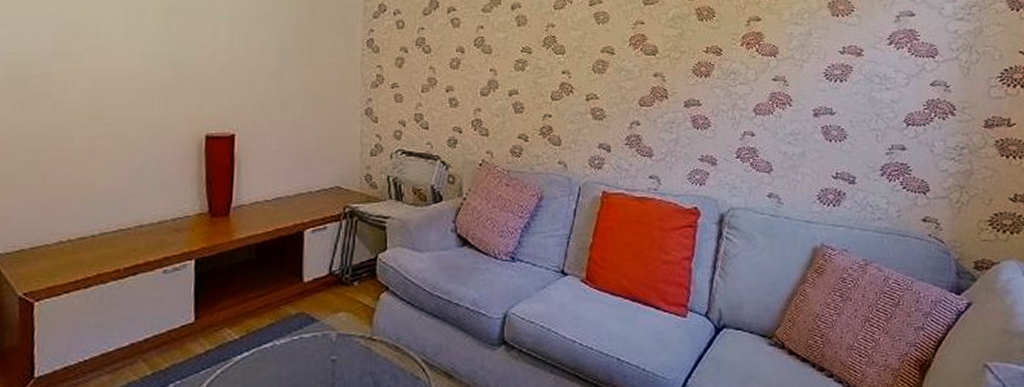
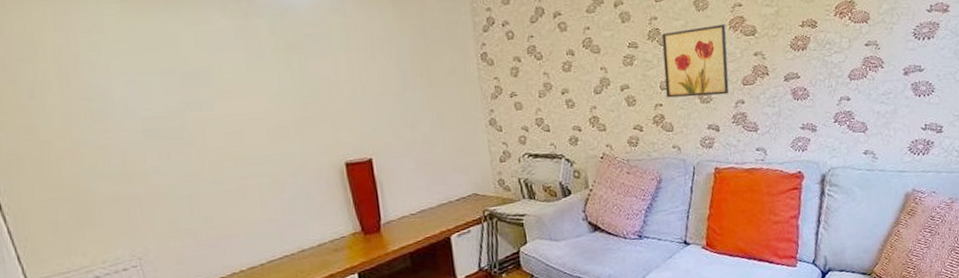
wall art: none [556,40,626,113] -> present [661,24,729,98]

